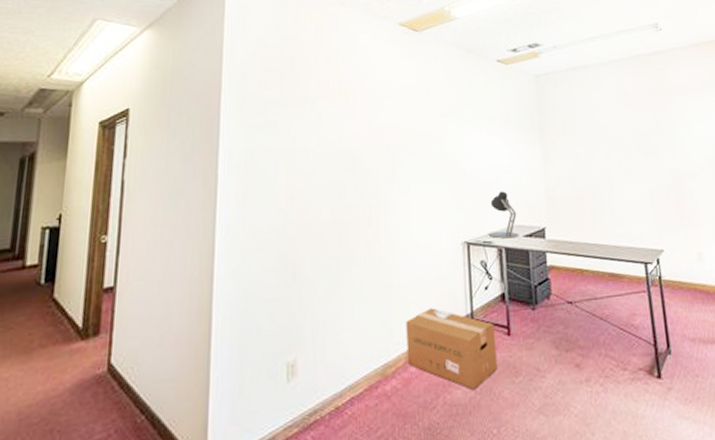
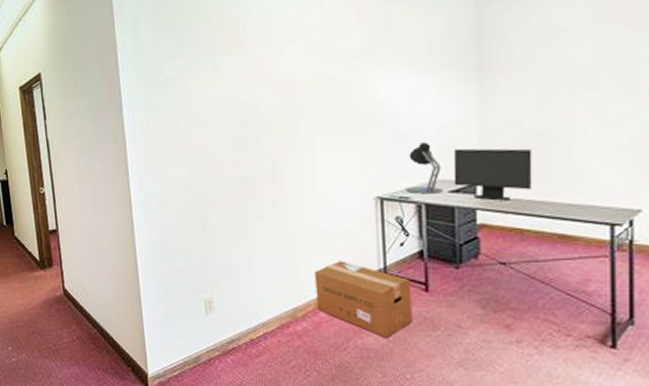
computer monitor: none [526,197,587,244] -> present [453,148,533,201]

